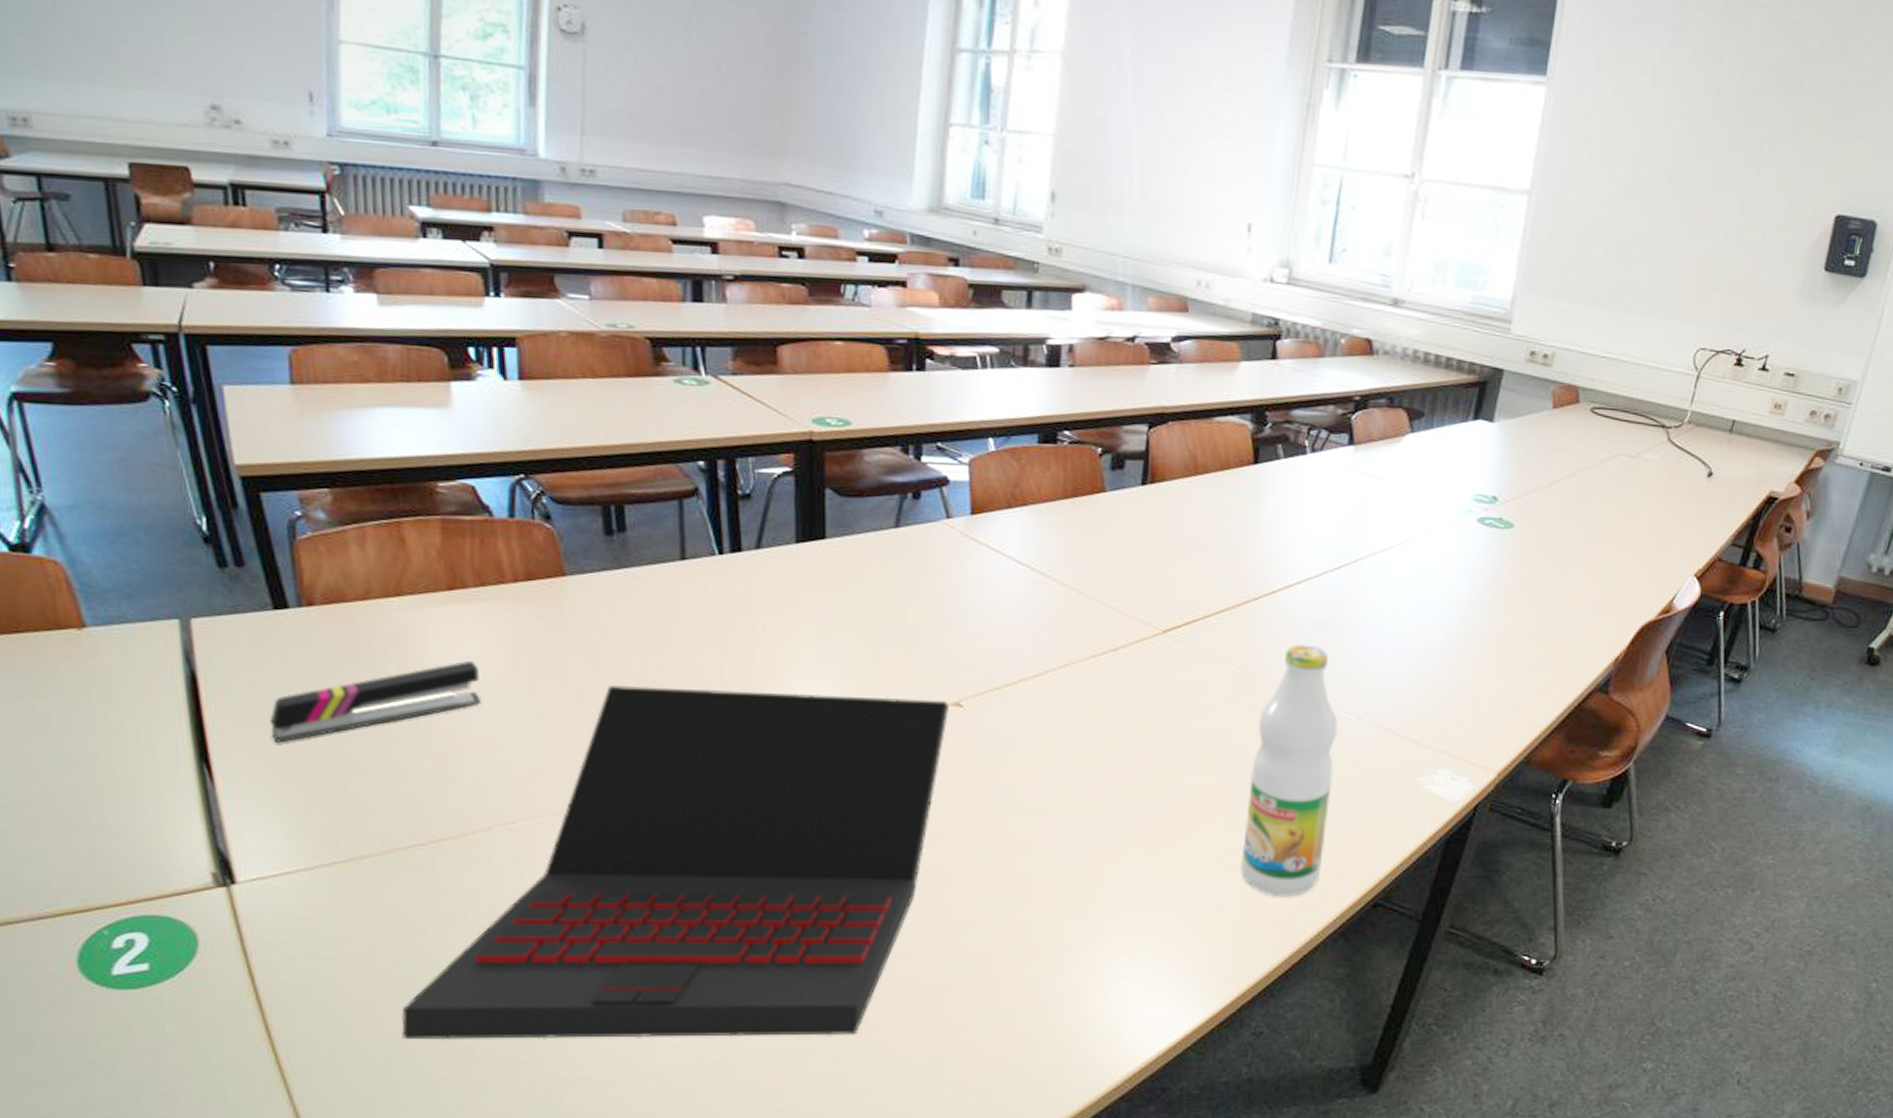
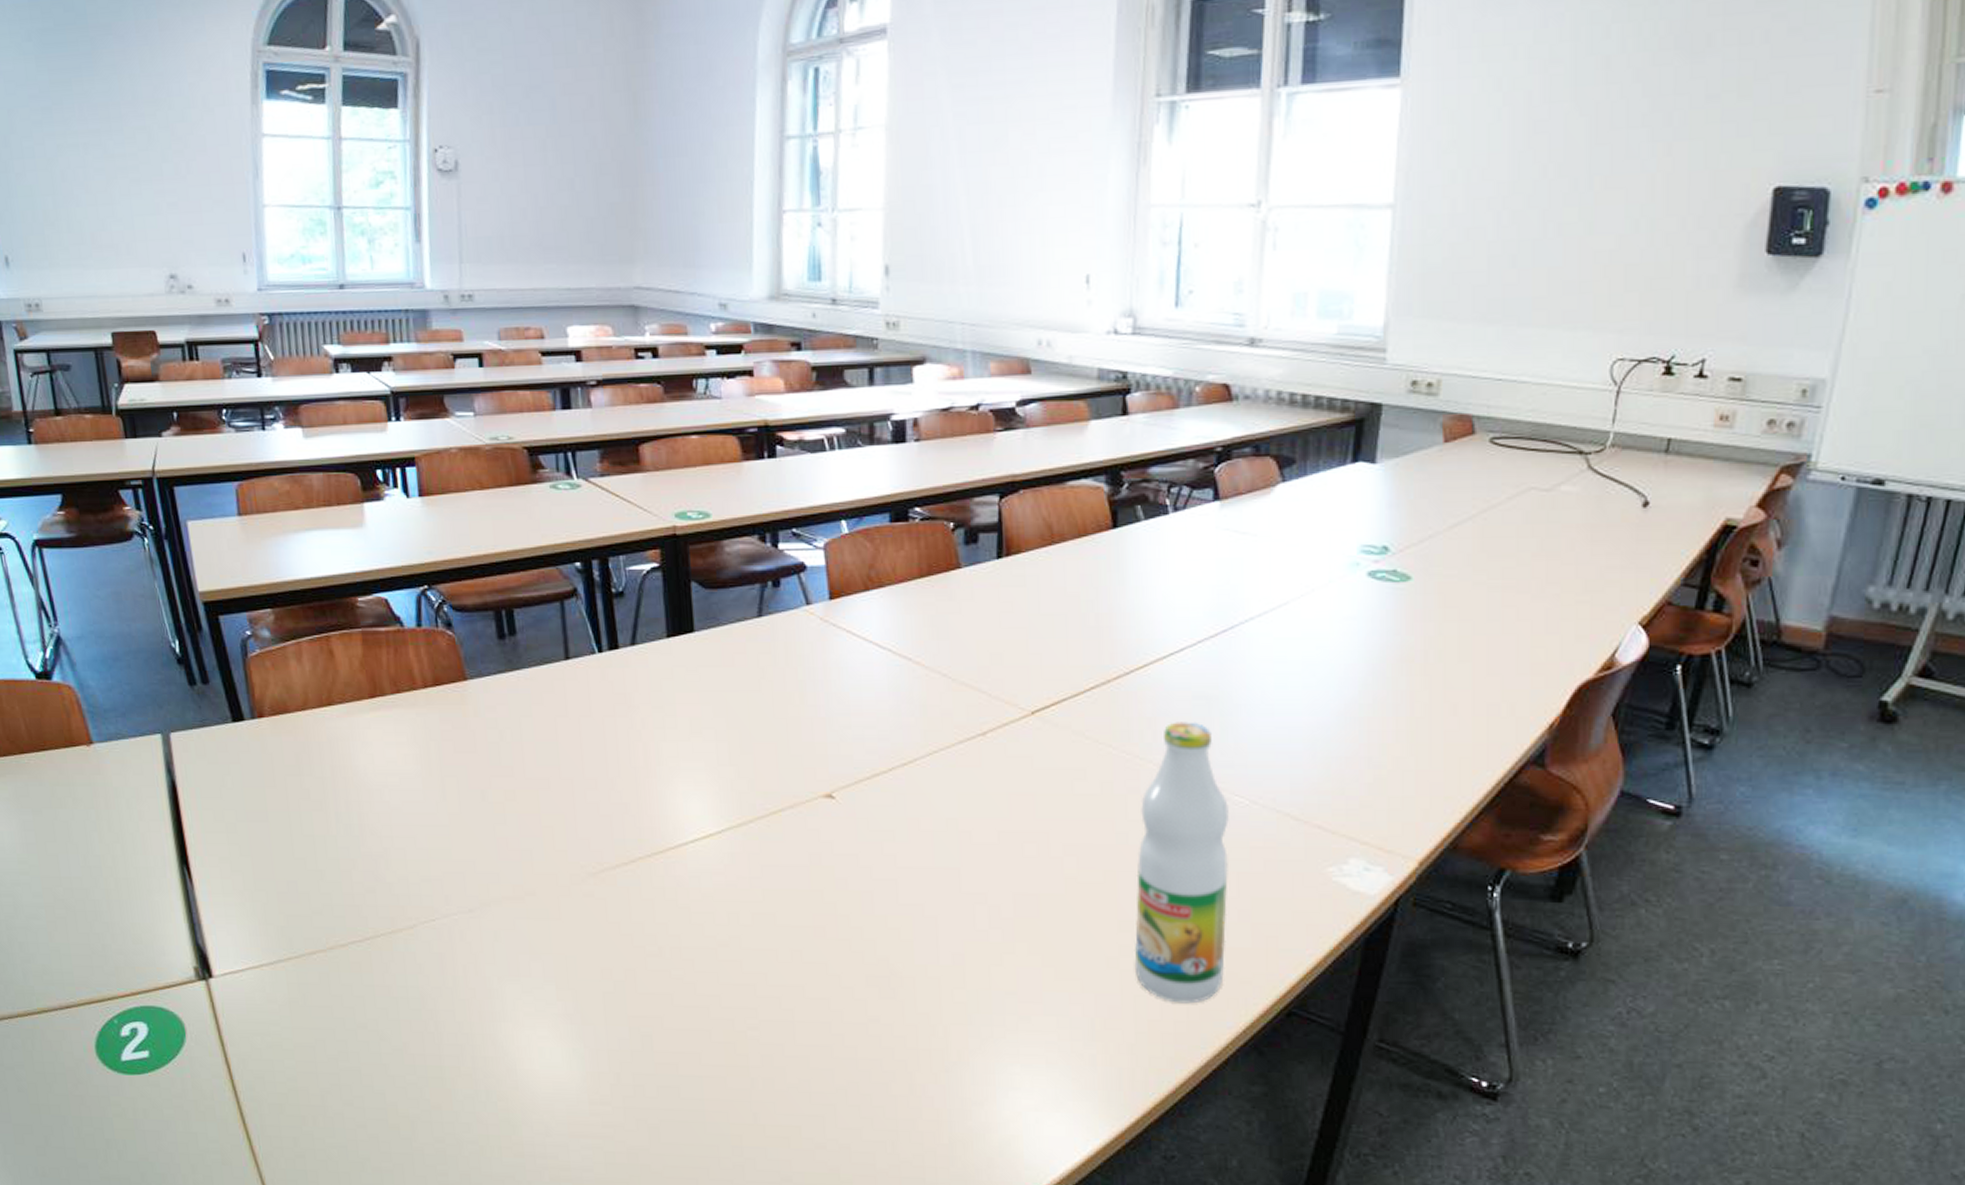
stapler: present [270,661,481,743] -> none [233,765,401,845]
laptop: present [401,684,950,1040] -> none [349,784,823,1143]

